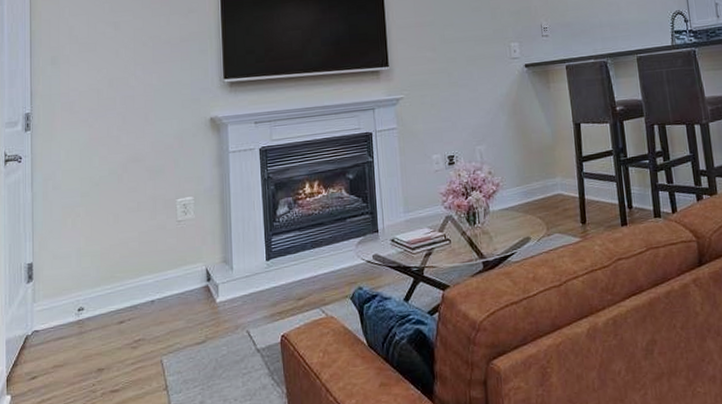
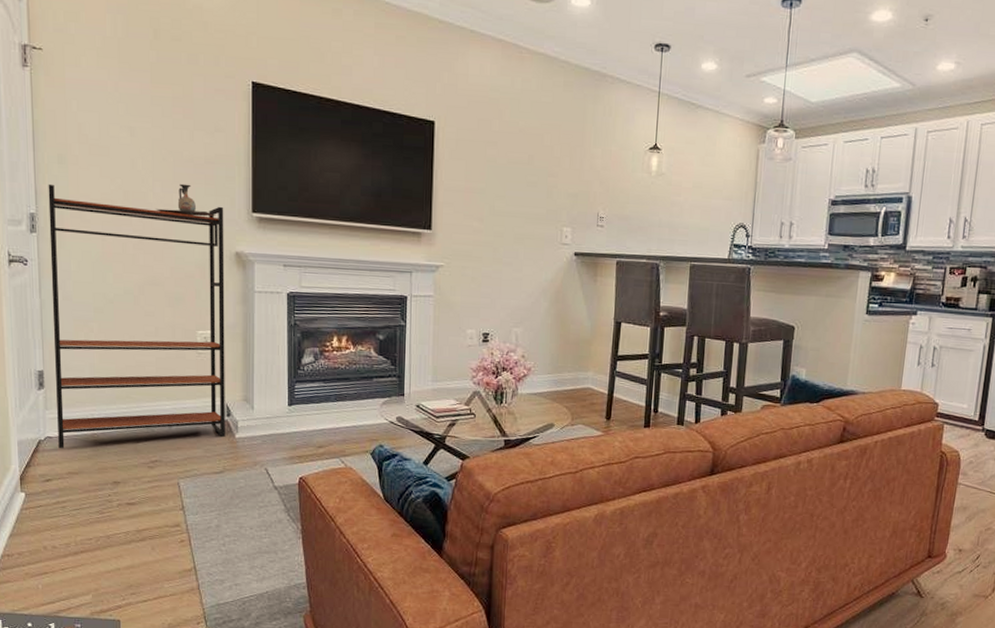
bookshelf: none [42,78,206,342] -> present [48,183,225,449]
decorative vase: none [137,63,191,93] -> present [155,183,215,217]

